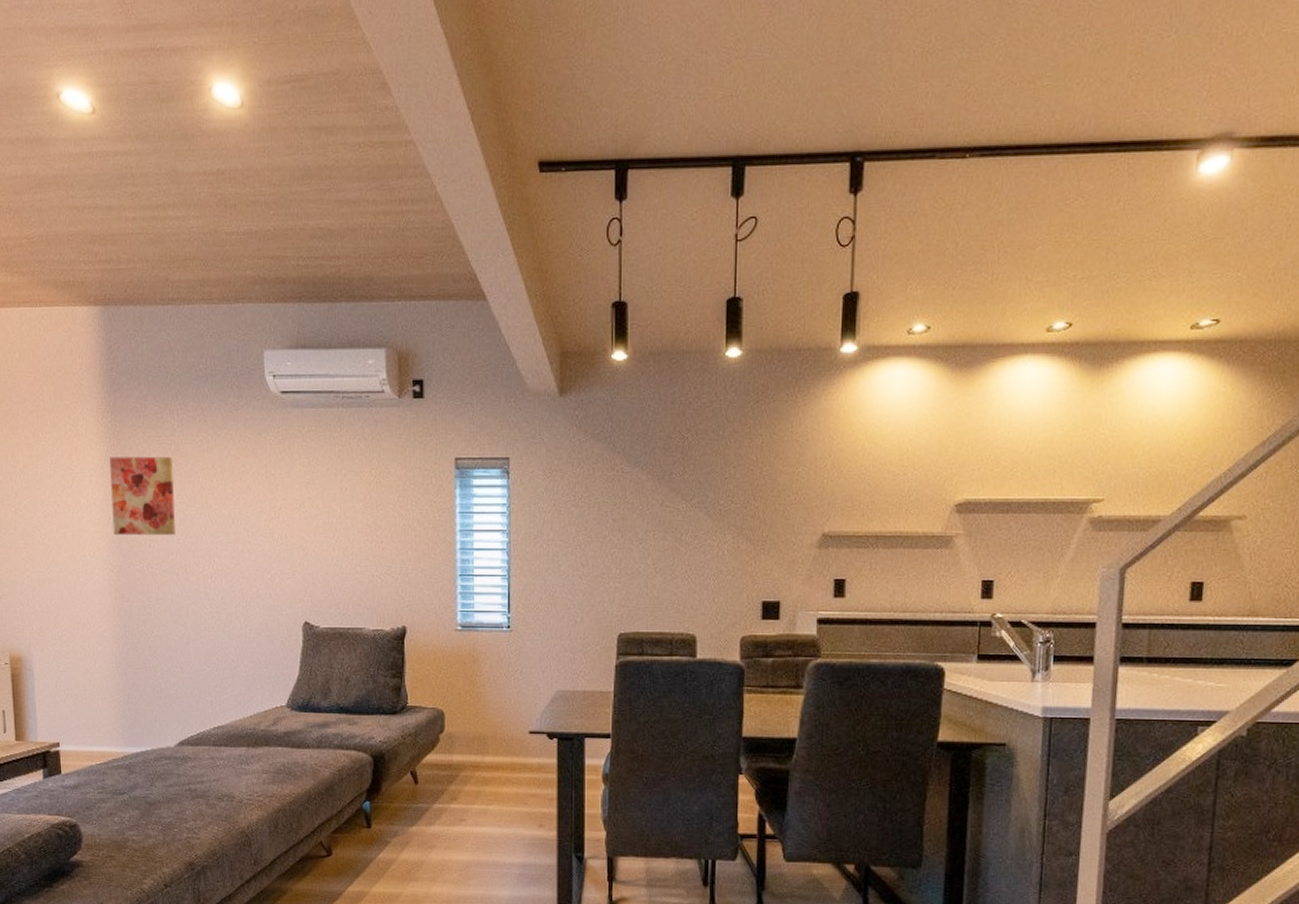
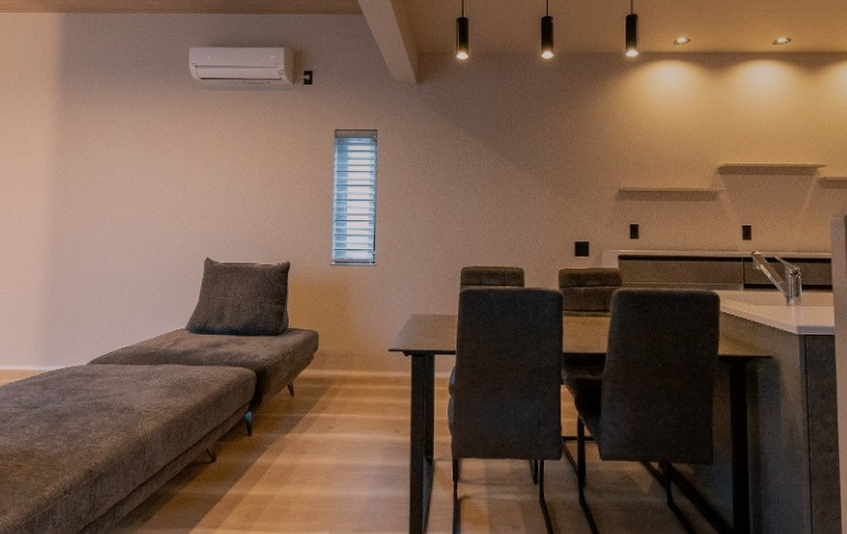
wall art: present [110,456,175,536] -> none [54,125,109,188]

